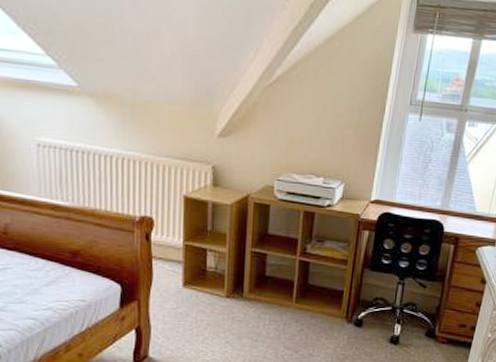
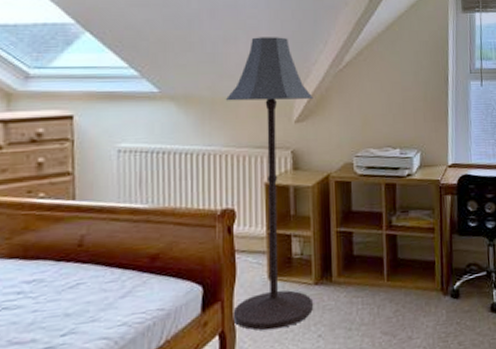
floor lamp: none [146,35,239,332] -> present [225,37,313,331]

